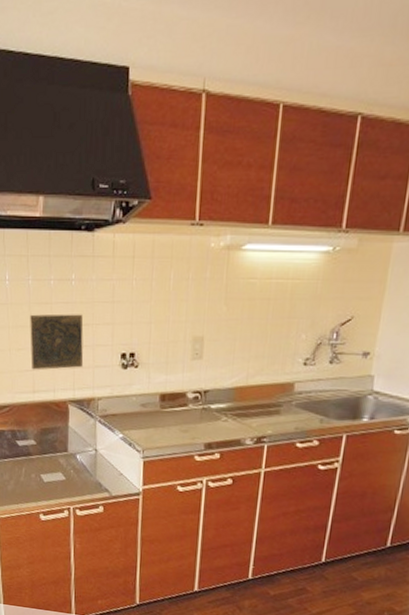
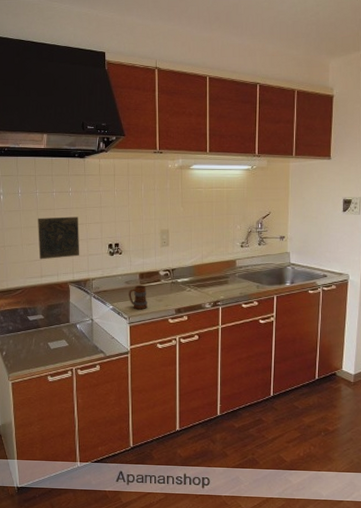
mug: none [144,410,168,442] -> present [129,286,147,310]

